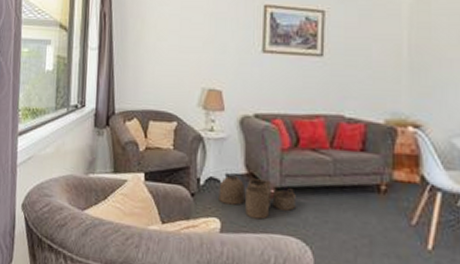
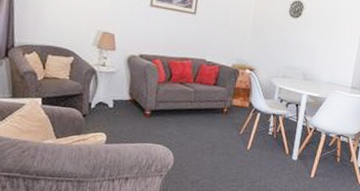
woven basket: present [218,174,296,220] -> none [106,100,166,133]

